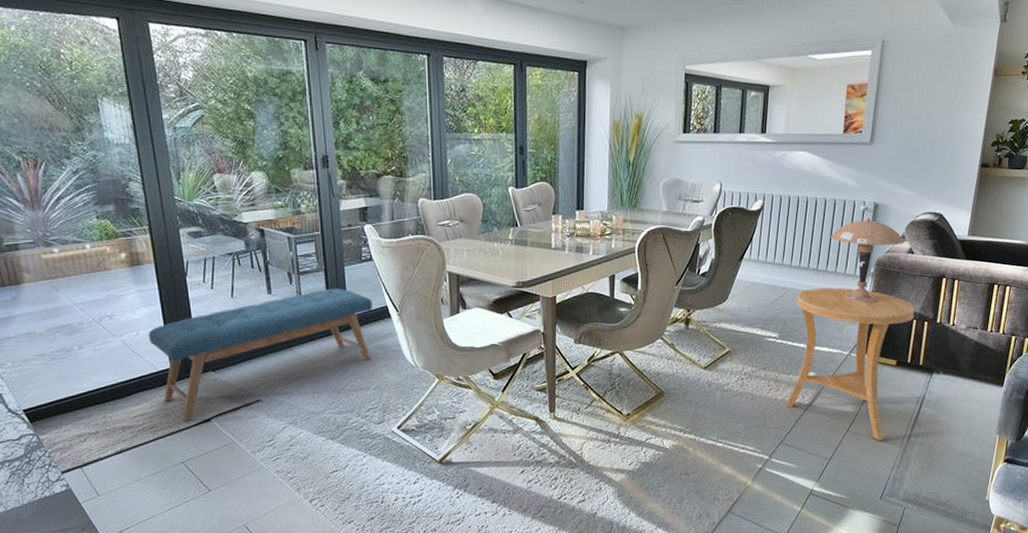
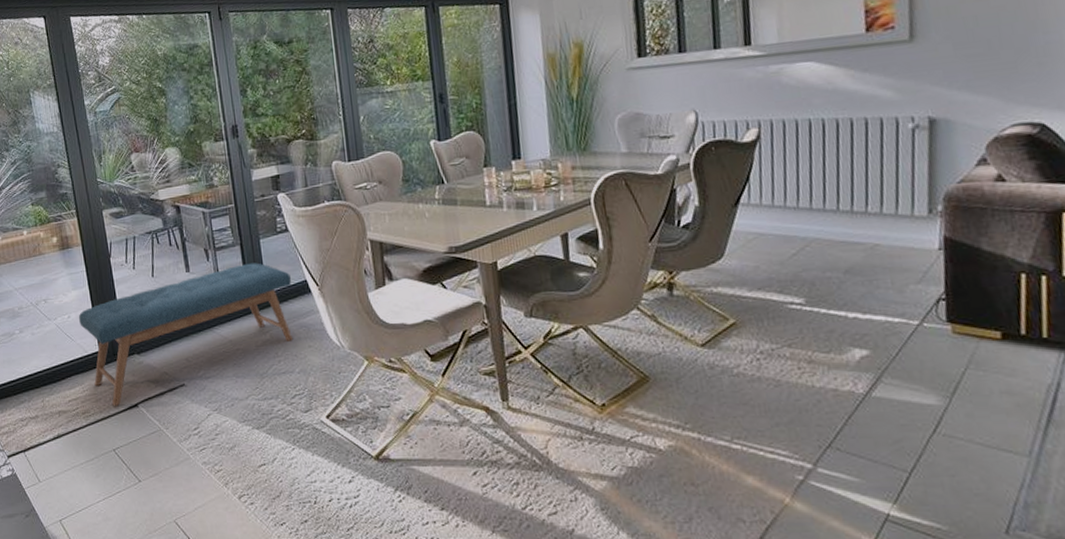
side table: present [785,287,915,441] -> none [825,233,1022,447]
table lamp: present [830,217,904,303] -> none [865,137,987,253]

